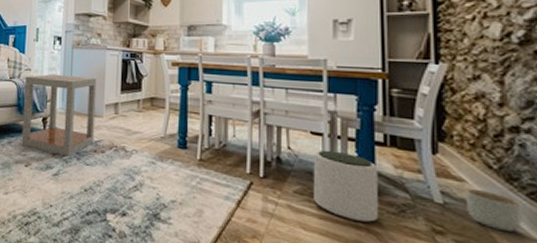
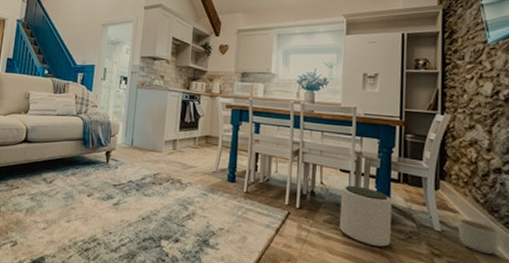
side table: present [21,74,97,157] -> none [85,111,158,188]

